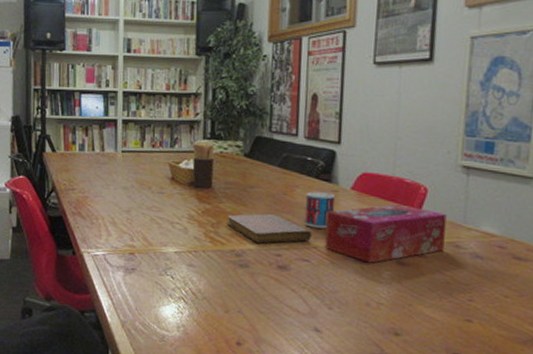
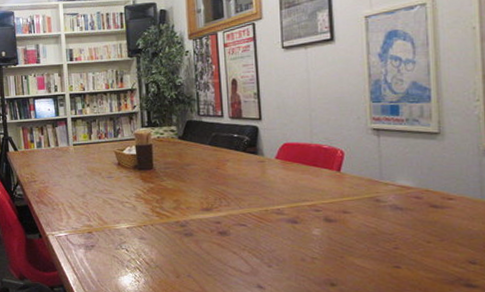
notebook: present [227,214,312,244] -> none [169,187,245,214]
mug: present [304,191,336,229] -> none [236,164,263,195]
tissue box: present [325,204,447,263] -> none [257,167,366,222]

